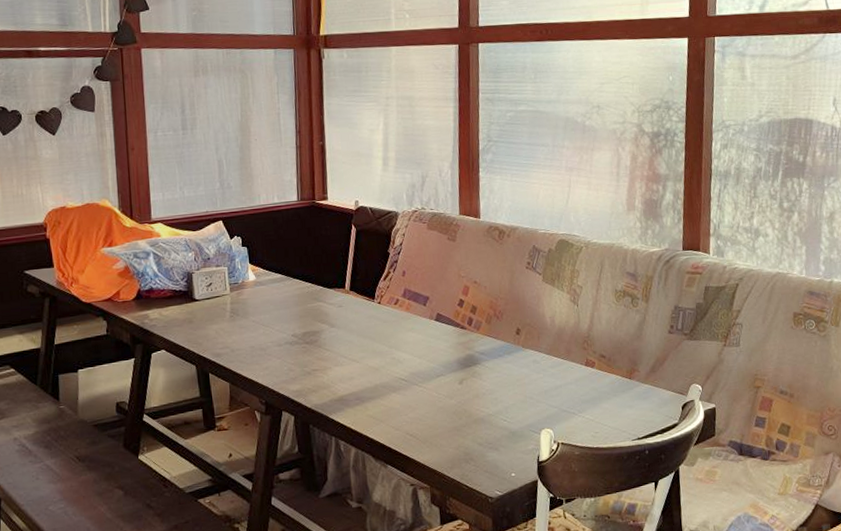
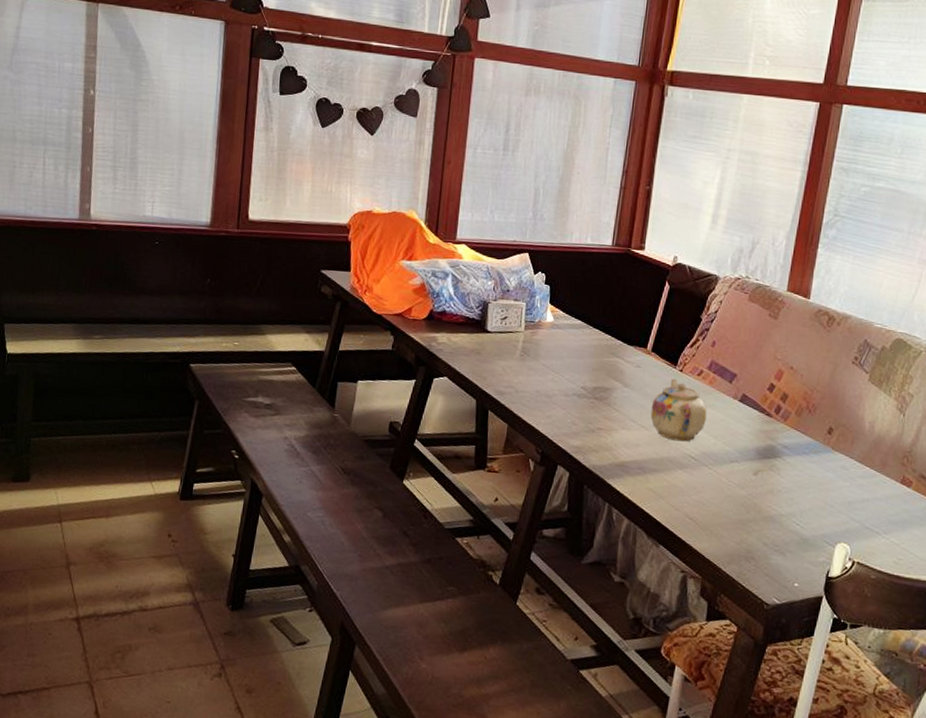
teapot: none [358,311,409,368] -> present [650,378,707,442]

